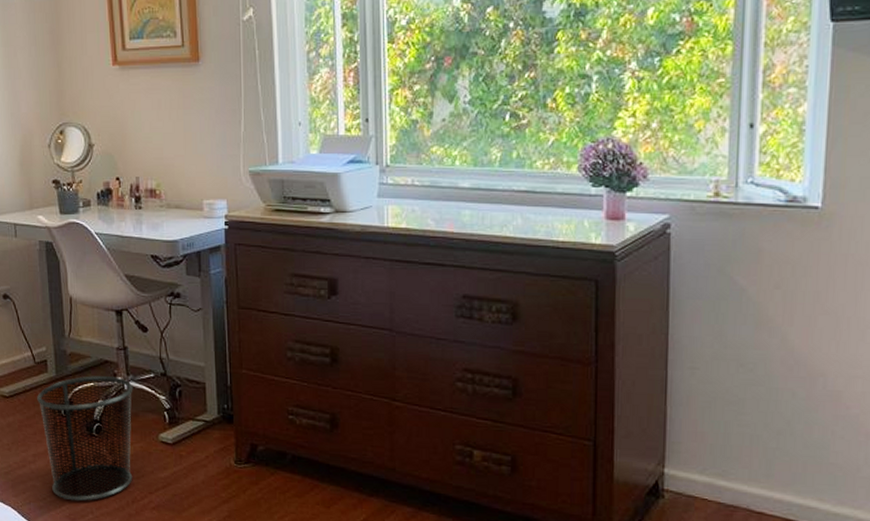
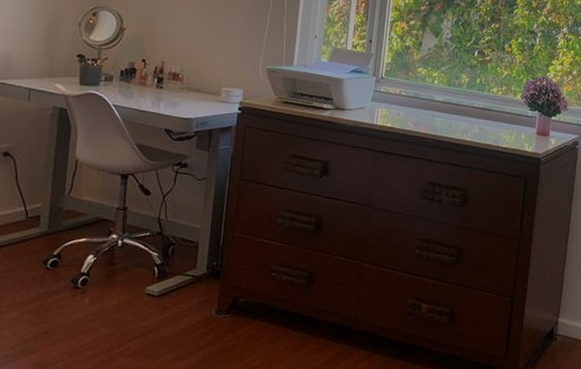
waste bin: present [37,375,133,502] -> none [22,232,127,350]

